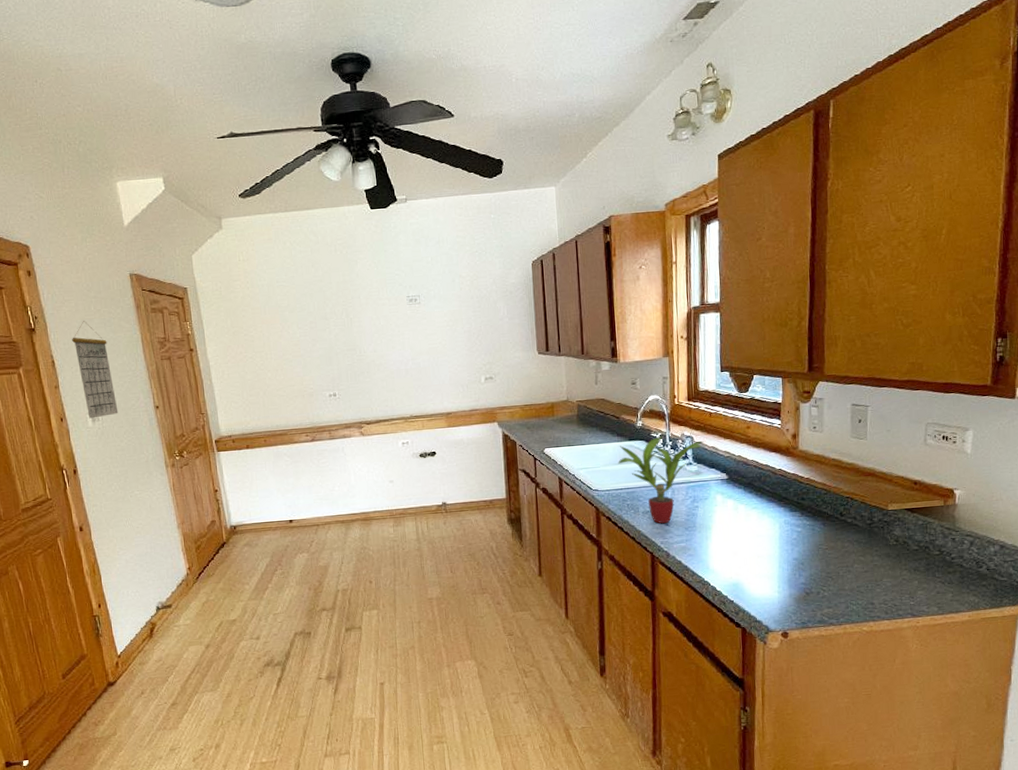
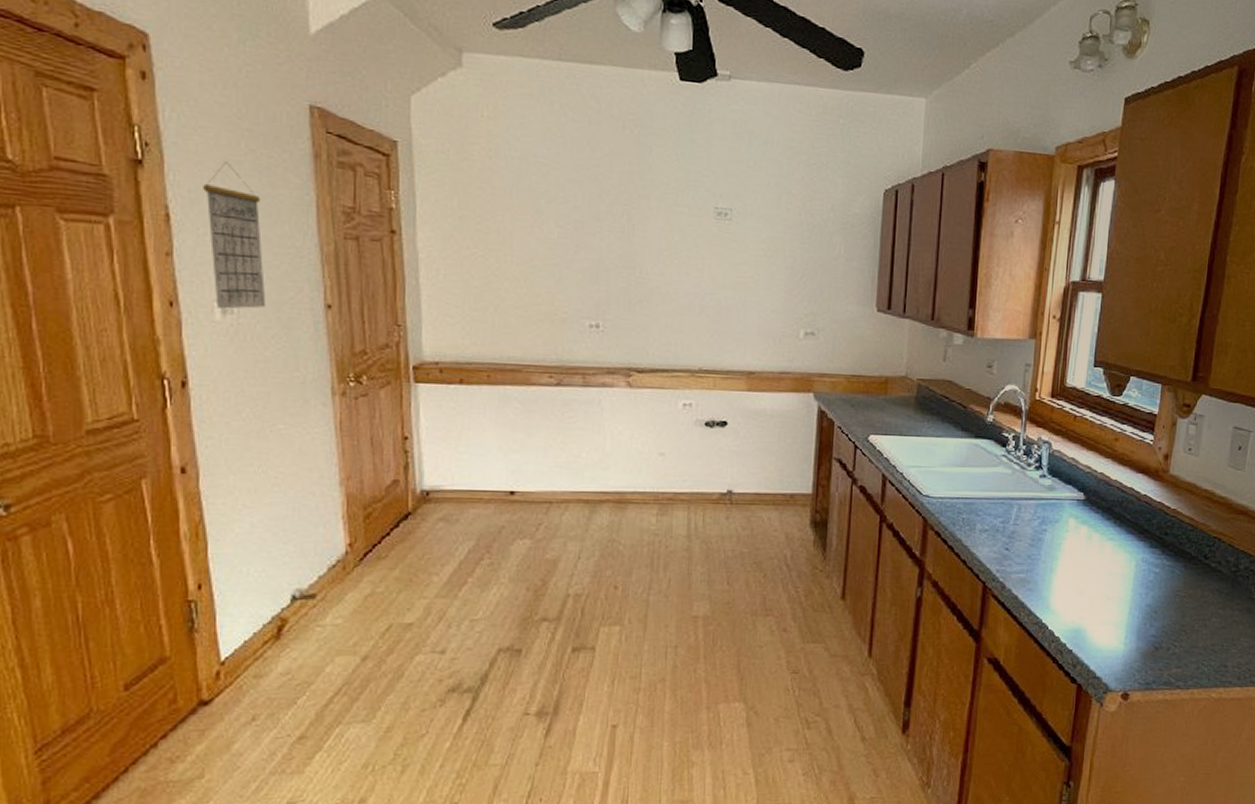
potted plant: present [618,436,705,524] -> none [958,437,1065,548]

